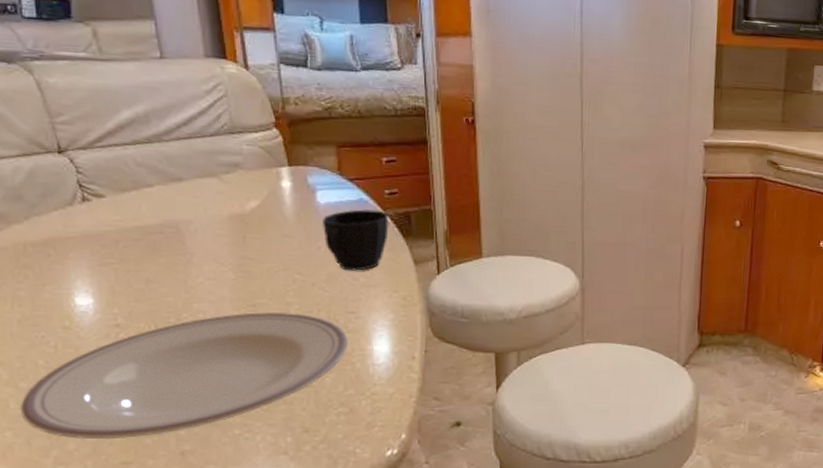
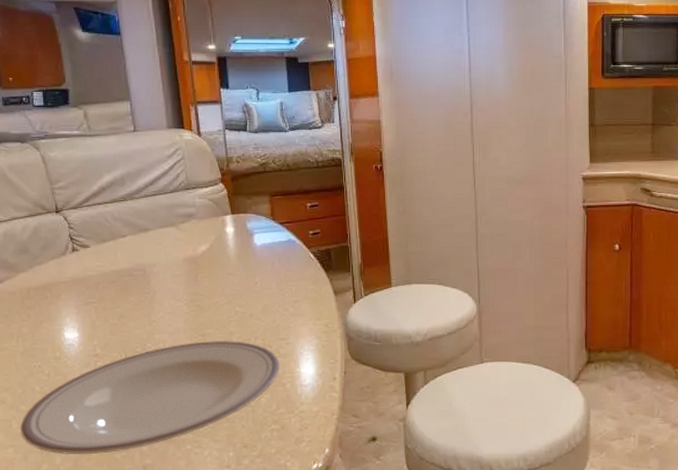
cup: present [323,209,389,271] -> none [259,248,313,302]

